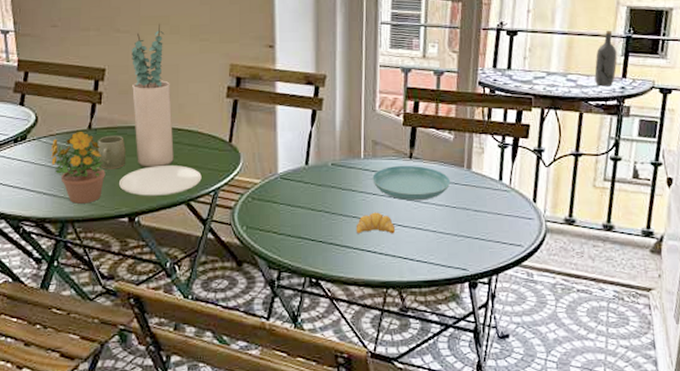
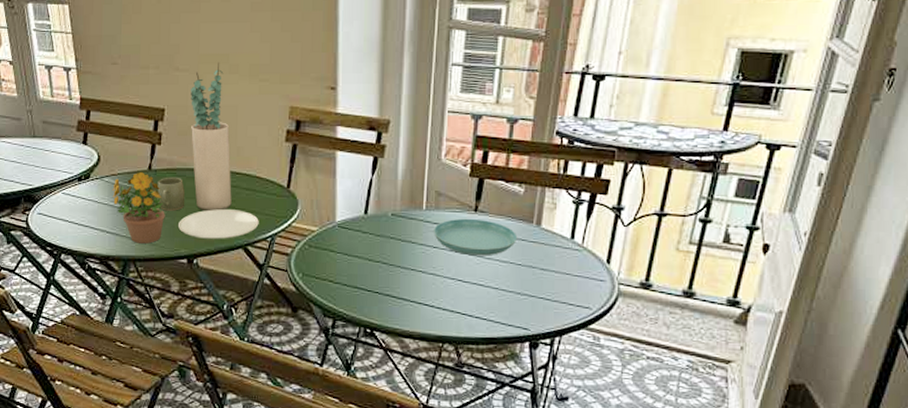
croissant: present [355,212,395,234] -> none [413,266,454,289]
wine bottle: present [594,30,617,86] -> none [690,75,720,140]

